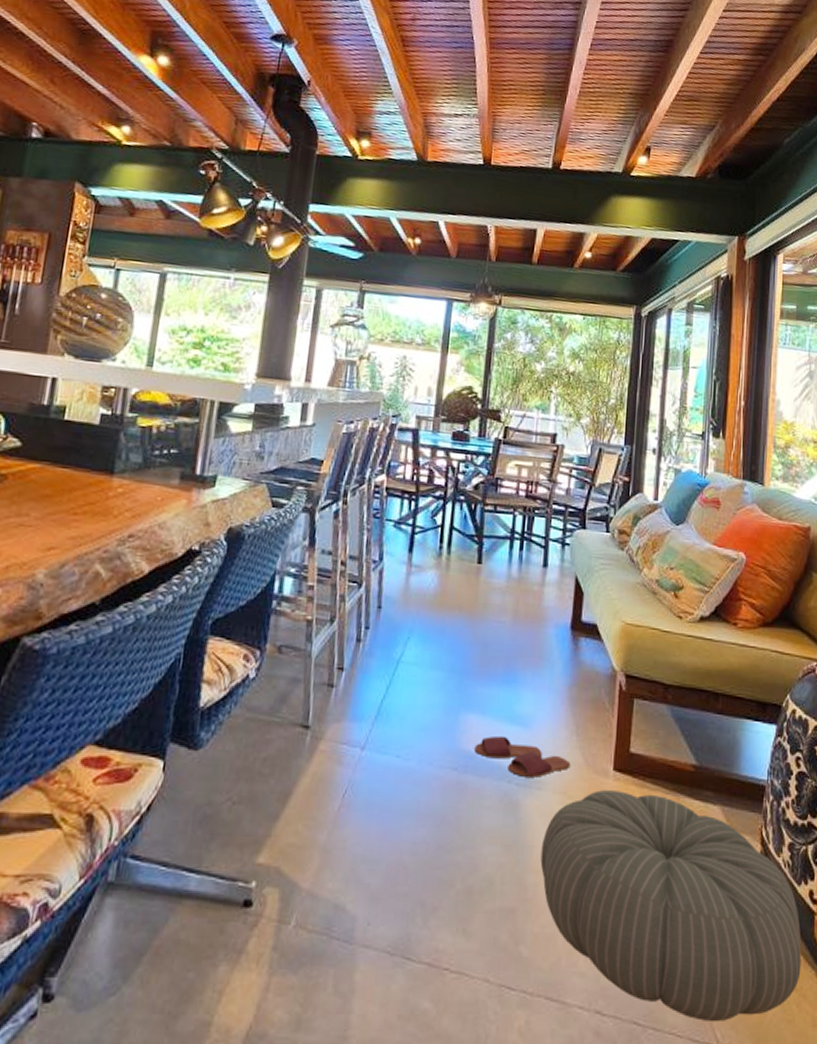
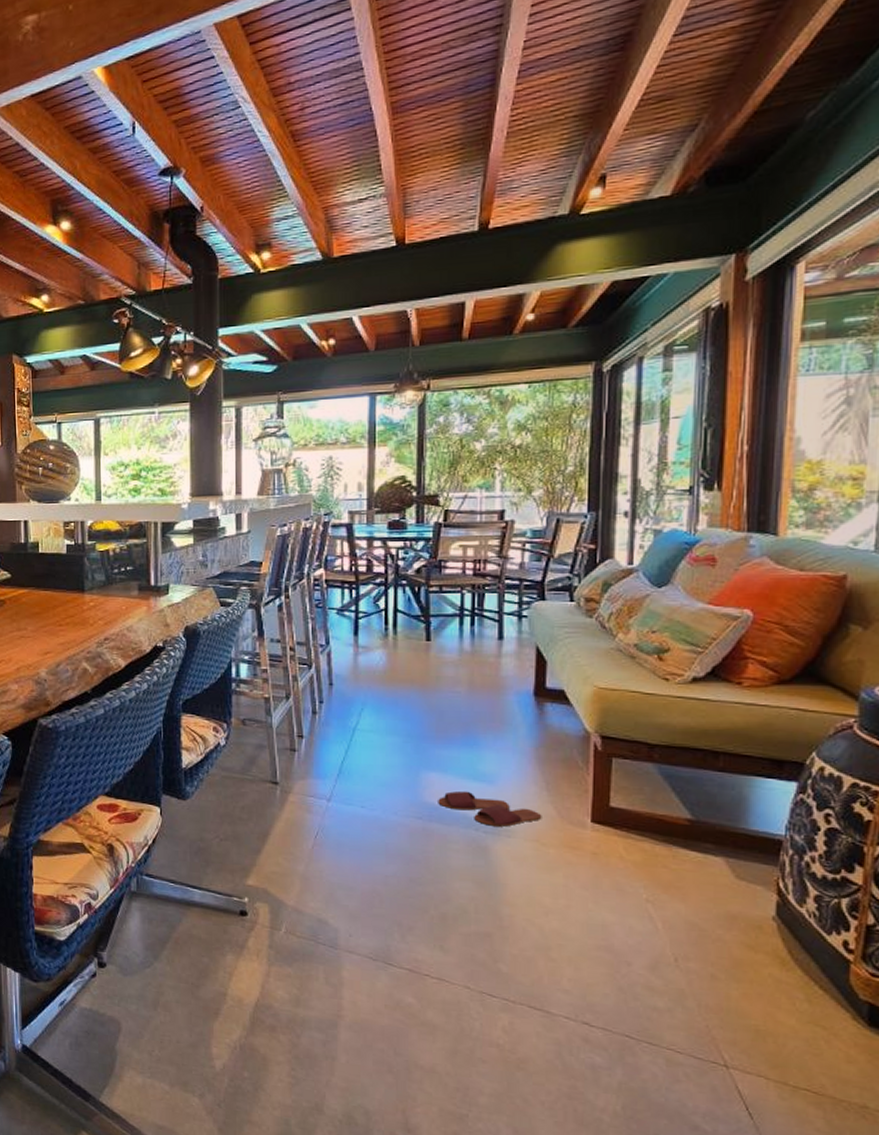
pouf: present [540,790,801,1022] -> none [515,839,832,1046]

